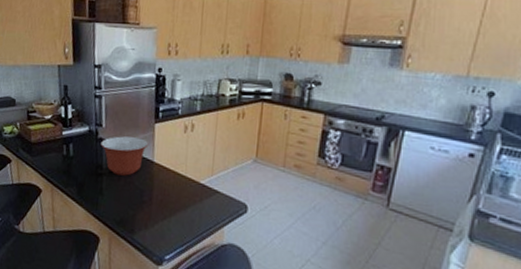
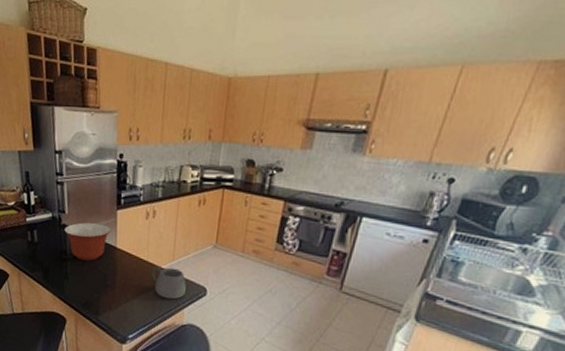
mug: none [190,181,226,217] -> present [152,266,186,300]

